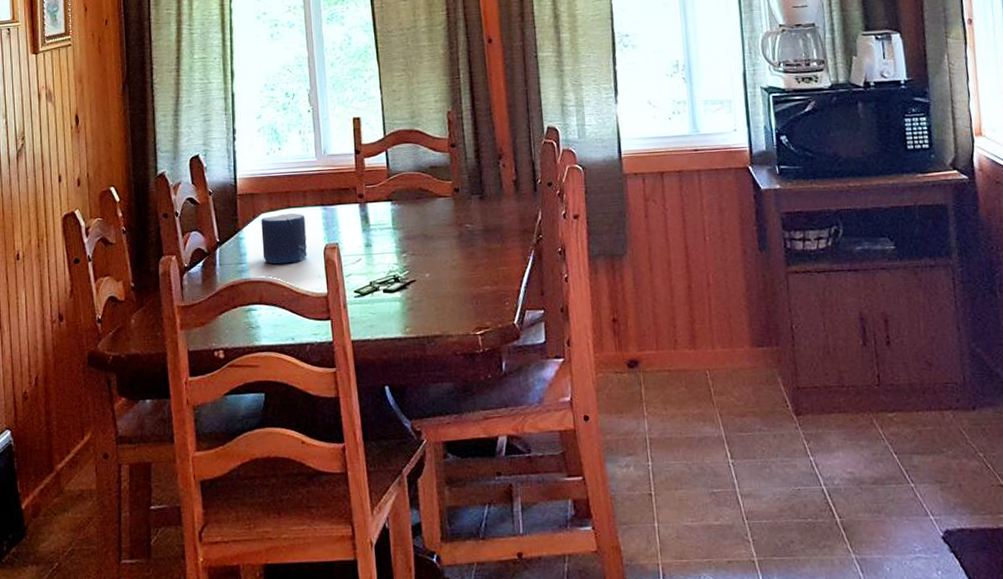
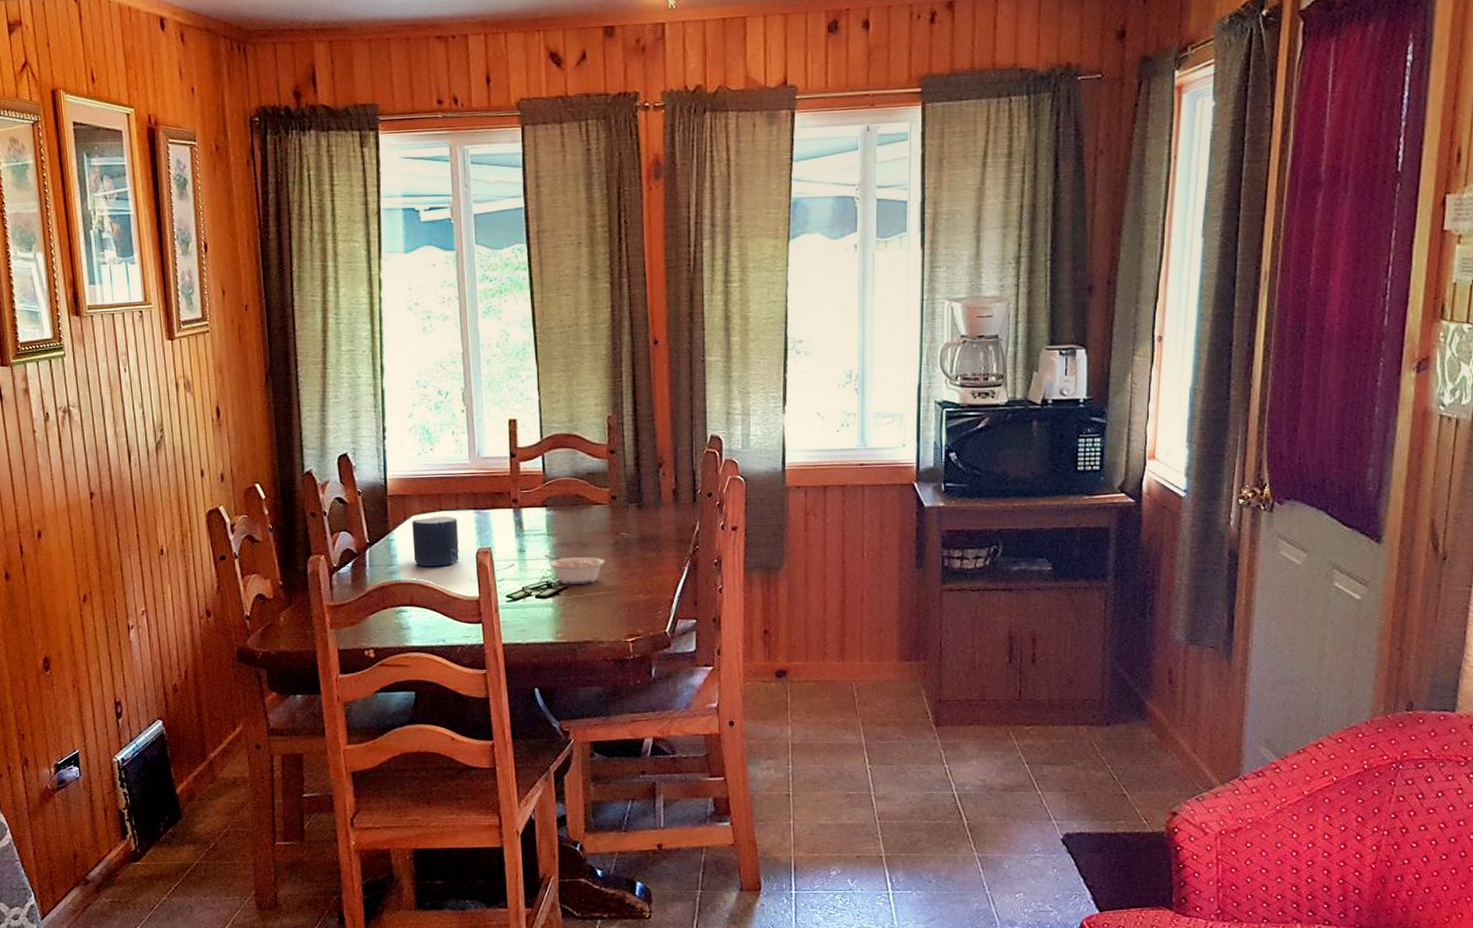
legume: none [391,248,450,278] -> present [545,555,605,585]

